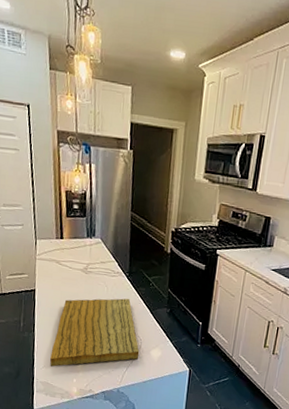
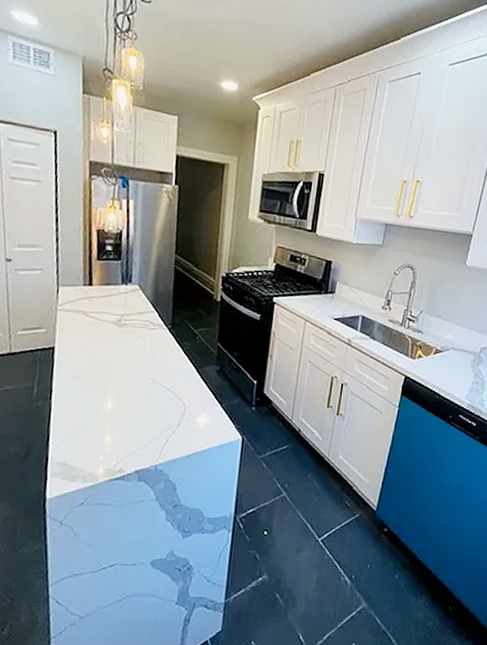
cutting board: present [50,298,140,367] -> none [70,354,183,443]

